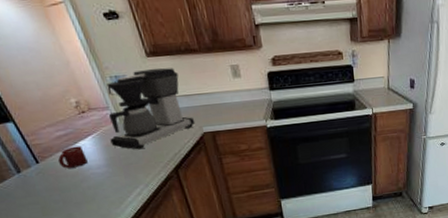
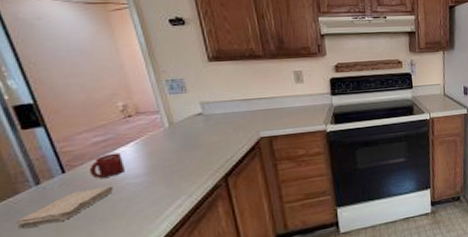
washcloth: none [9,175,81,209] -> present [16,185,113,229]
coffee maker: present [106,68,195,150] -> none [155,72,252,157]

